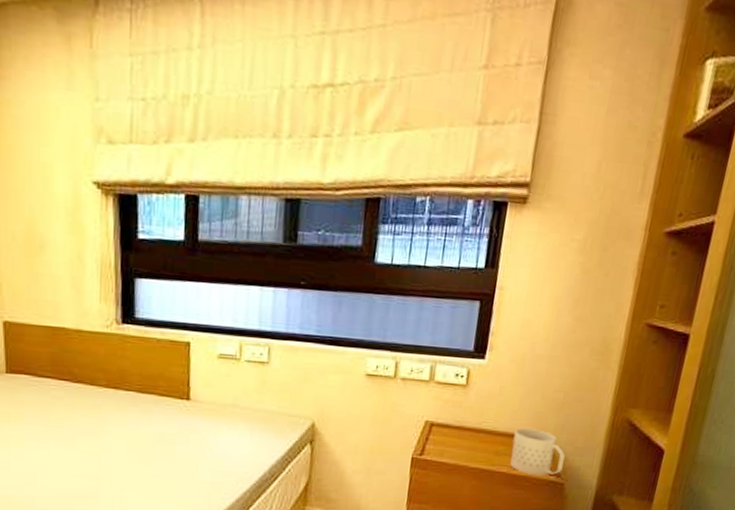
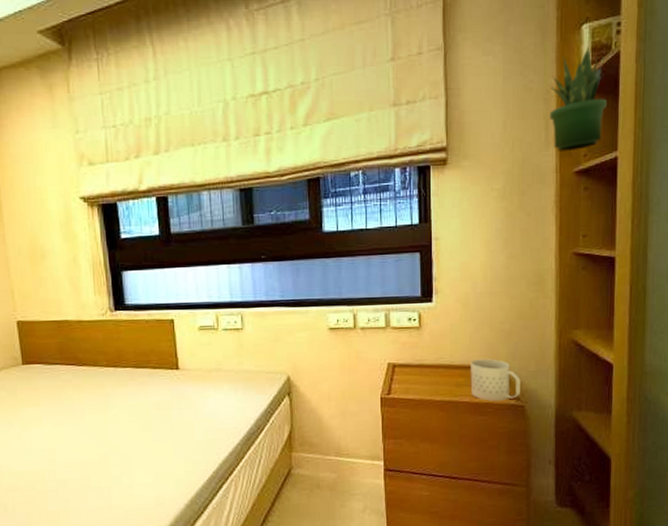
planter: none [648,86,723,208] -> present [549,46,608,152]

